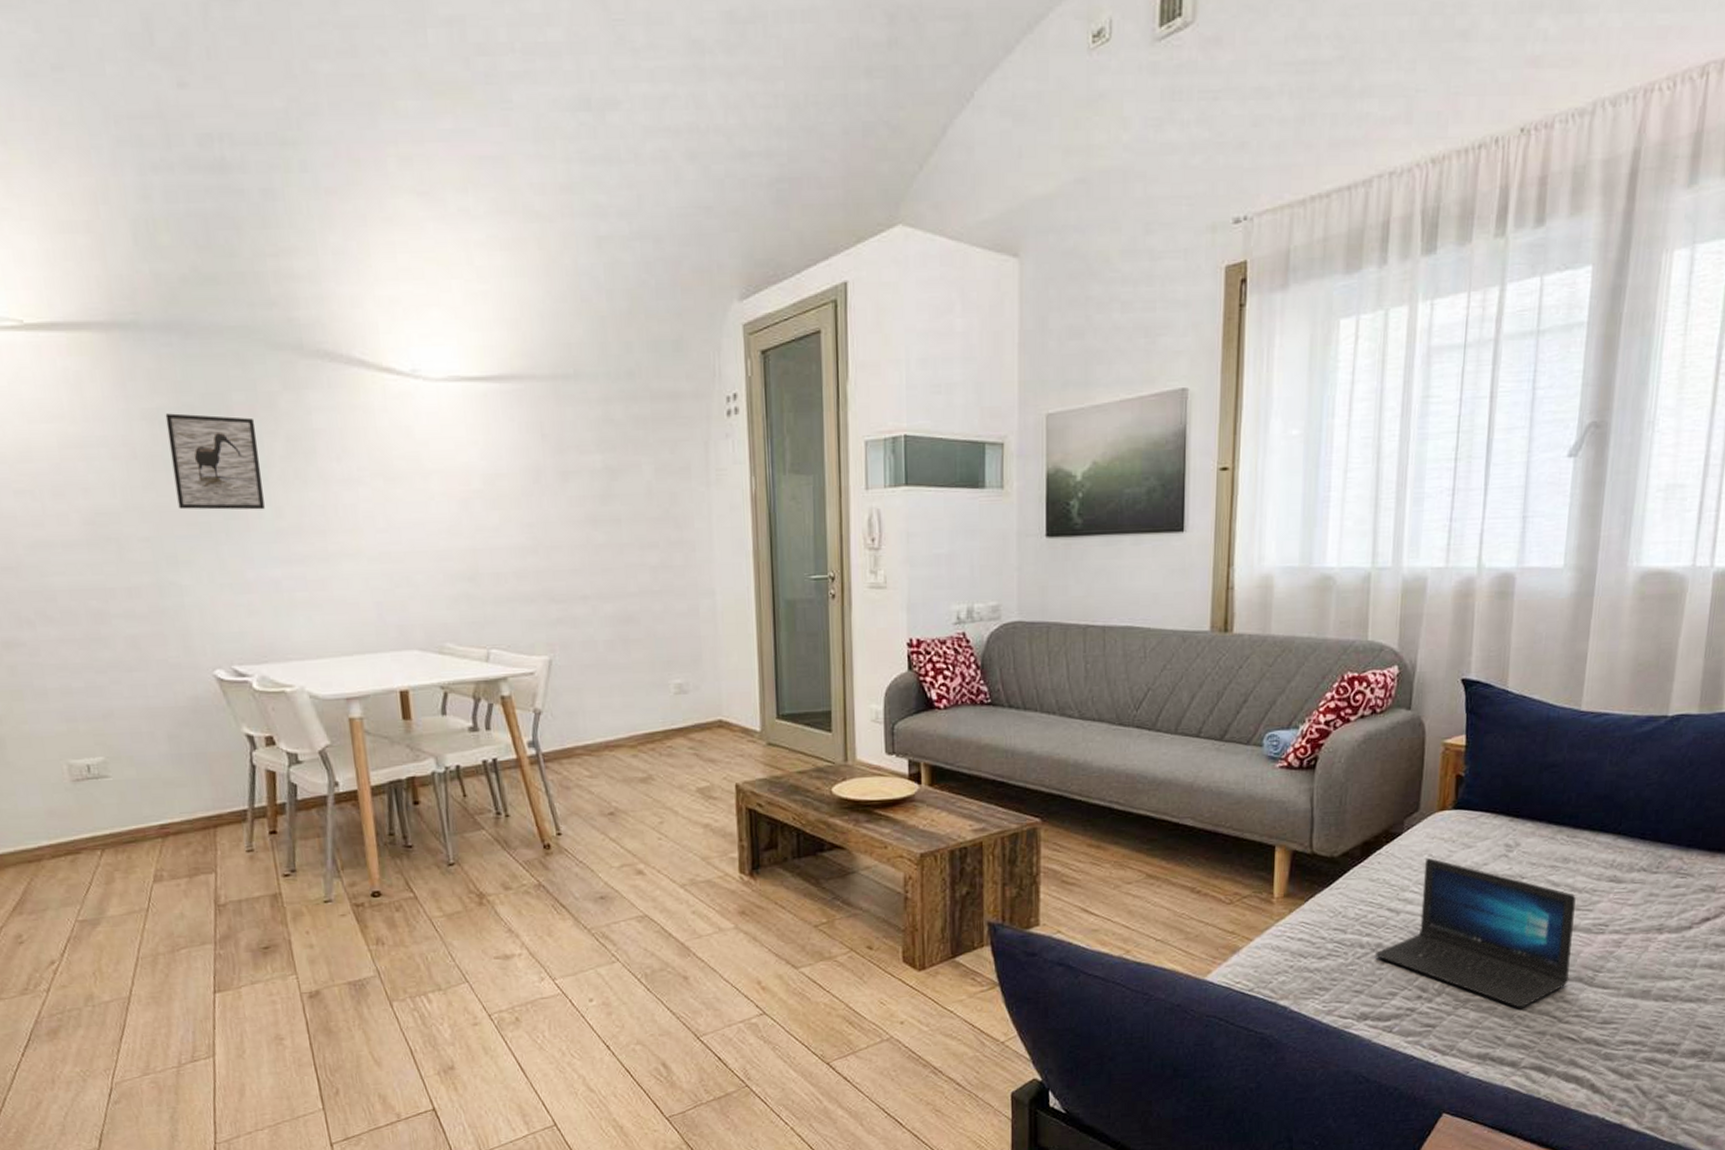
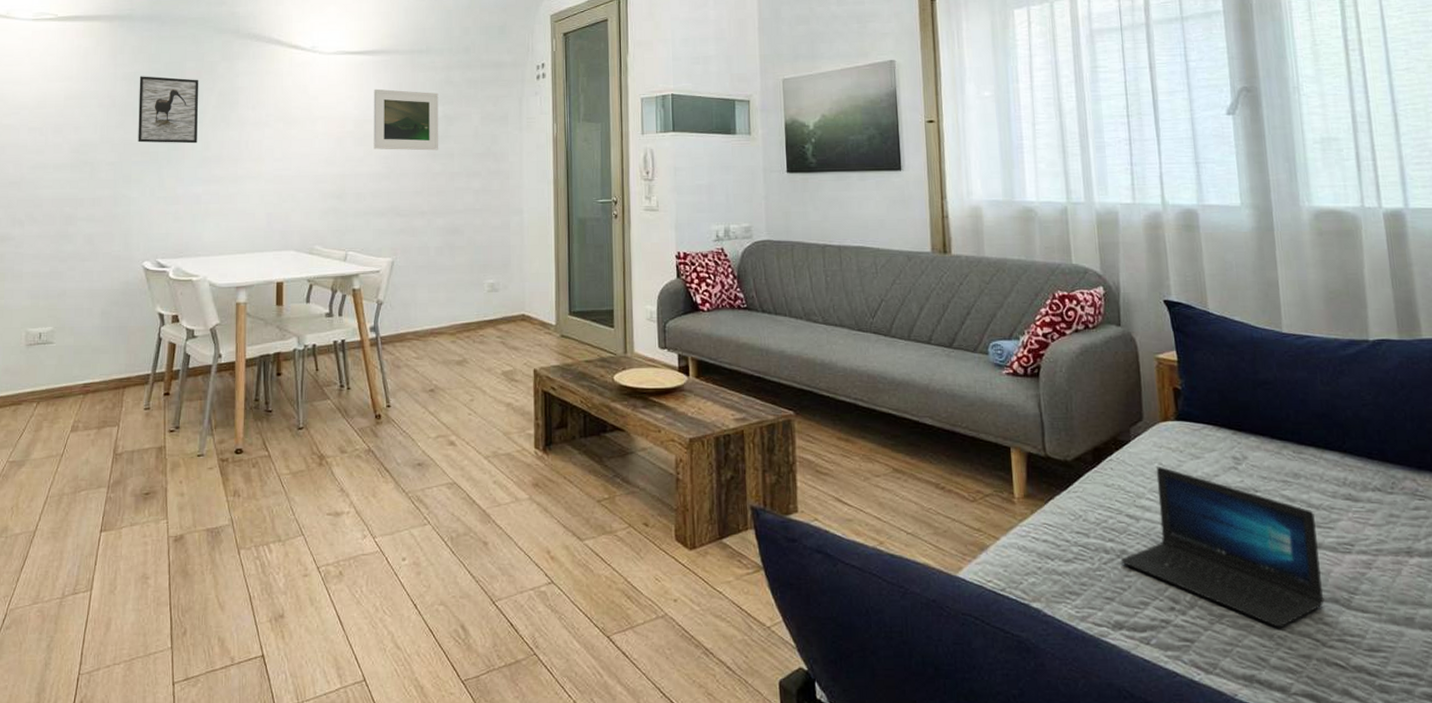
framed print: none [505,430,601,515] -> present [373,88,439,151]

